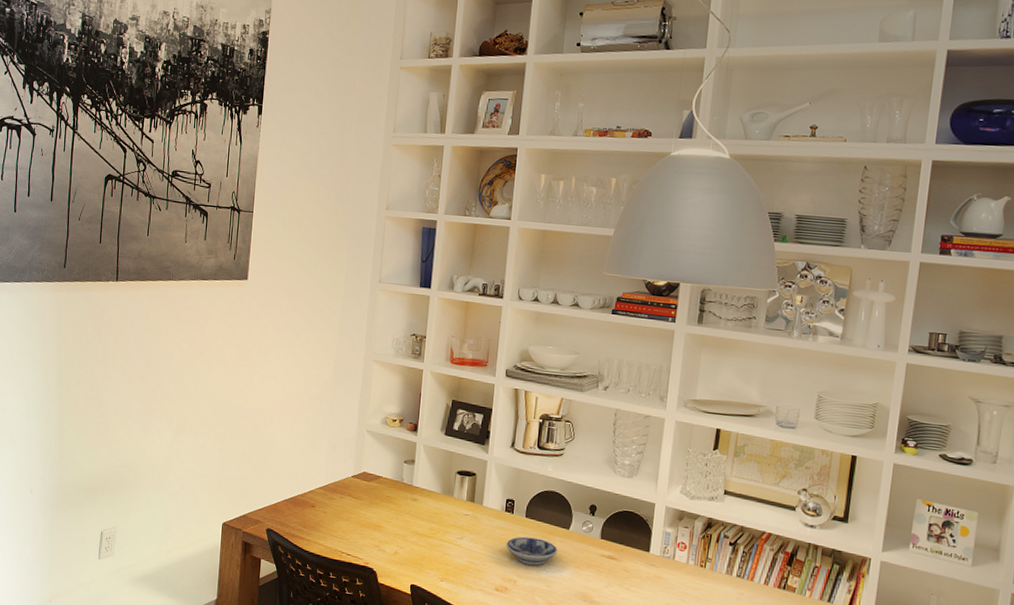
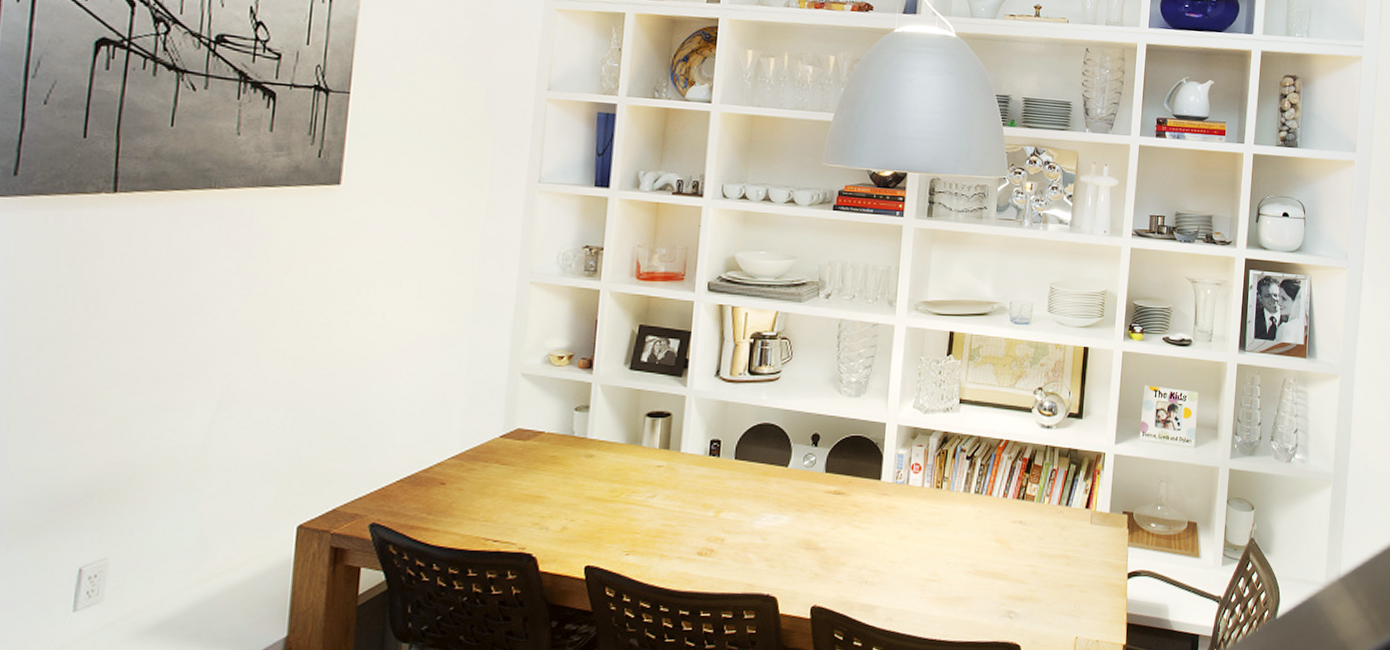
bowl: present [506,536,557,566] -> none [710,483,774,517]

